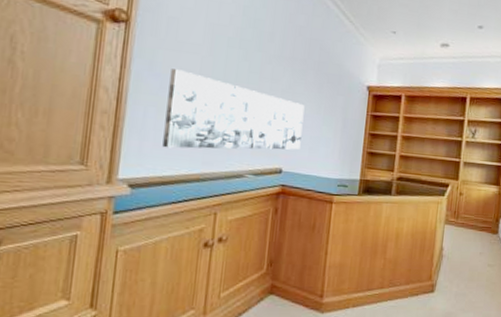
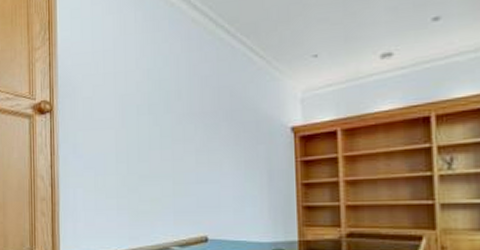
wall art: present [162,69,305,150] -> none [91,147,224,227]

